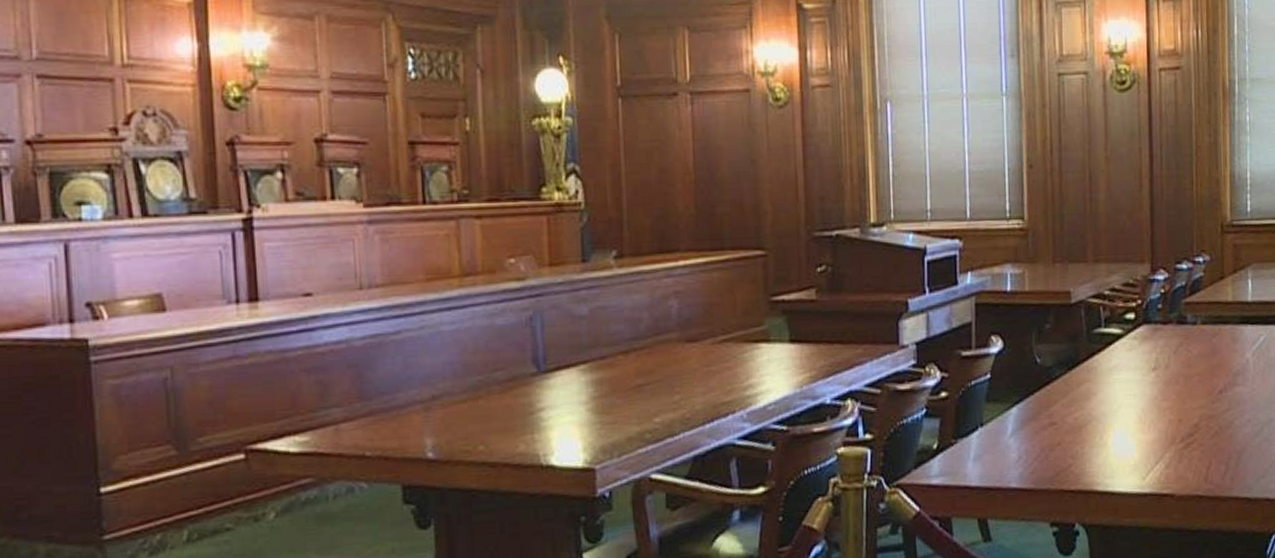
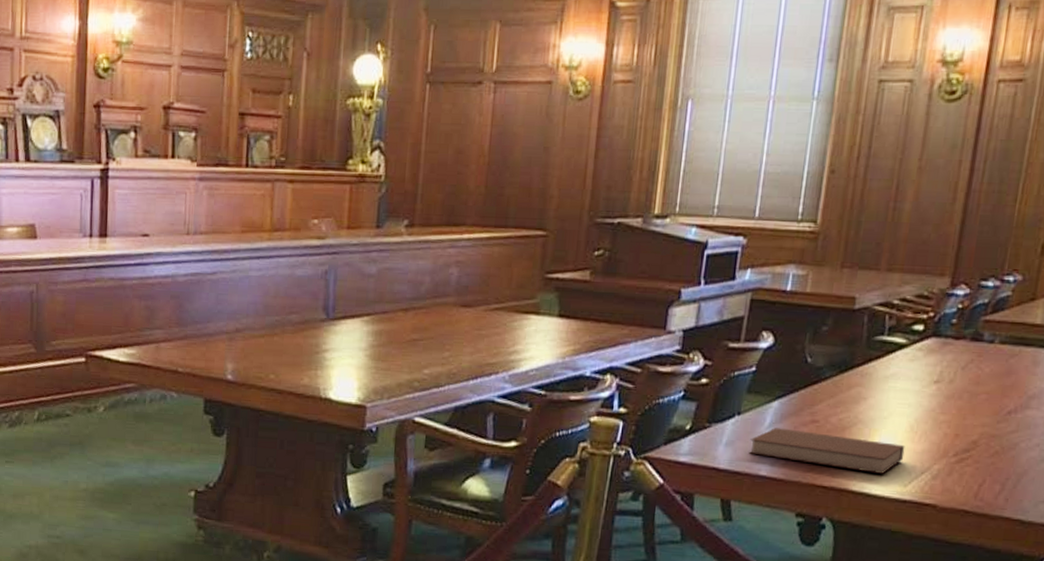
notebook: none [996,434,1138,470] -> present [749,428,905,474]

